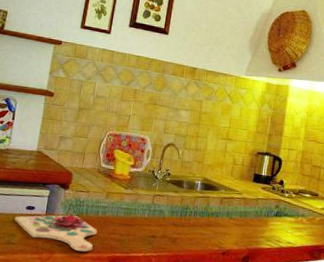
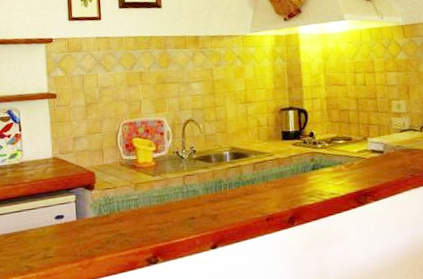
cutting board: present [15,209,97,252] -> none [46,210,134,250]

